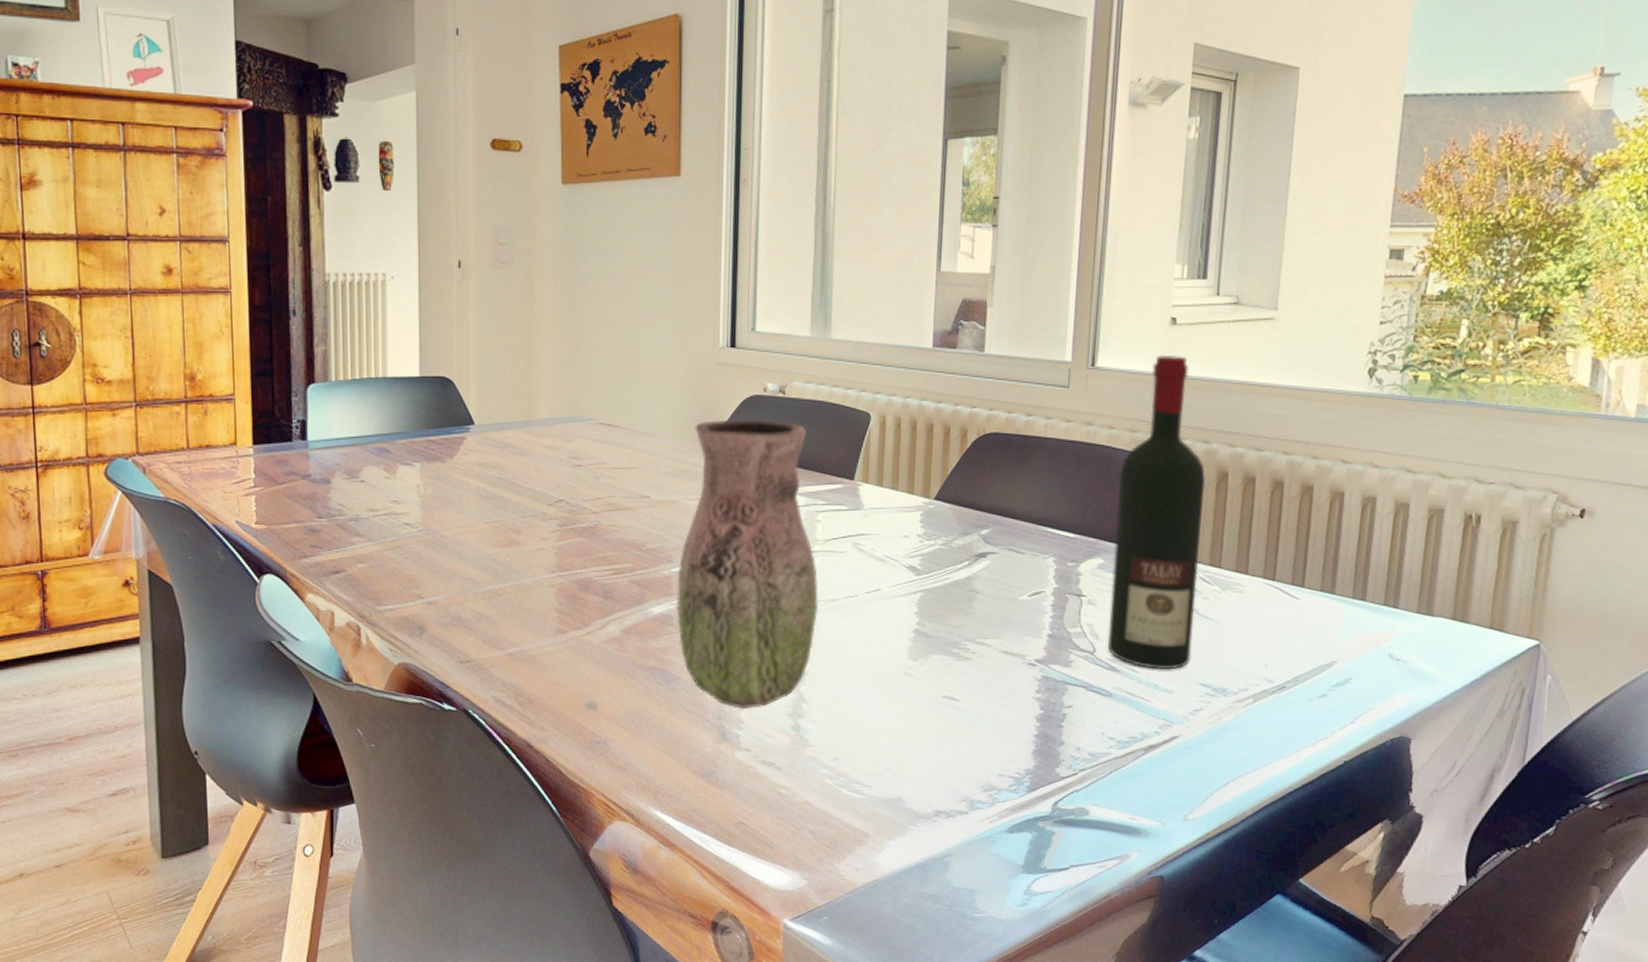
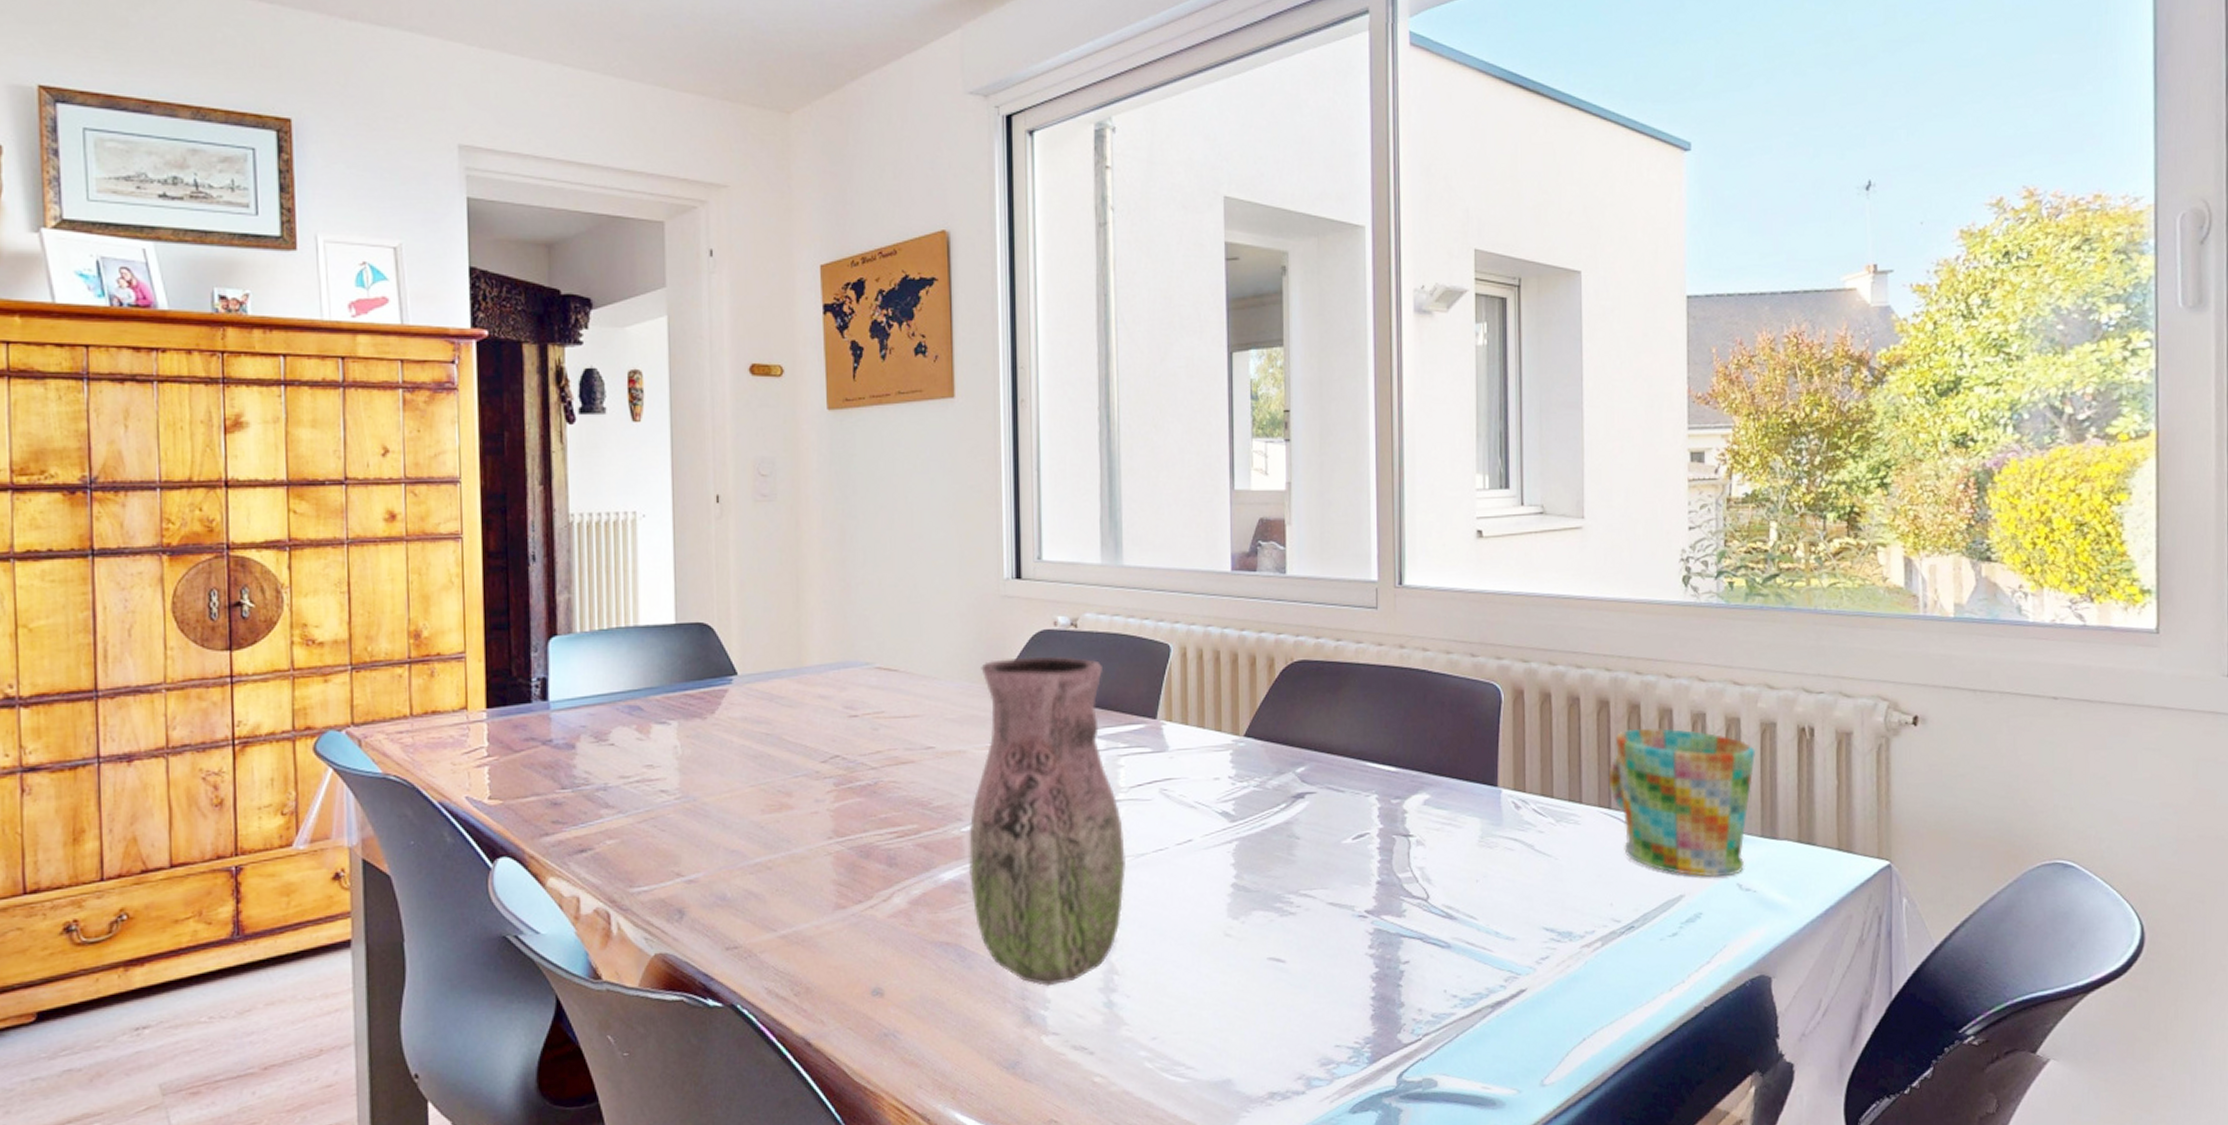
wine bottle: present [1107,354,1205,670] -> none [1437,569,1531,914]
mug: none [1275,508,1422,646] -> present [1608,727,1756,877]

